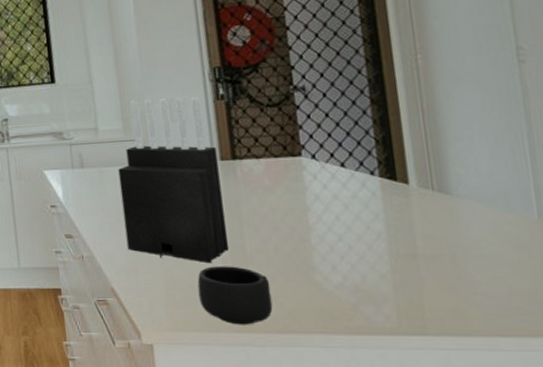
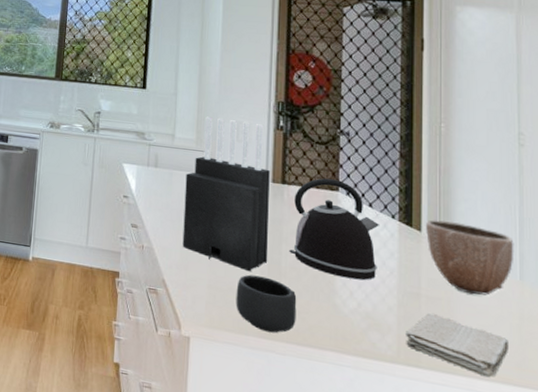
kettle: none [249,143,361,251] -> present [289,178,380,280]
washcloth: none [405,272,534,333] -> present [406,312,508,378]
decorative bowl: none [413,165,528,244] -> present [426,219,514,296]

